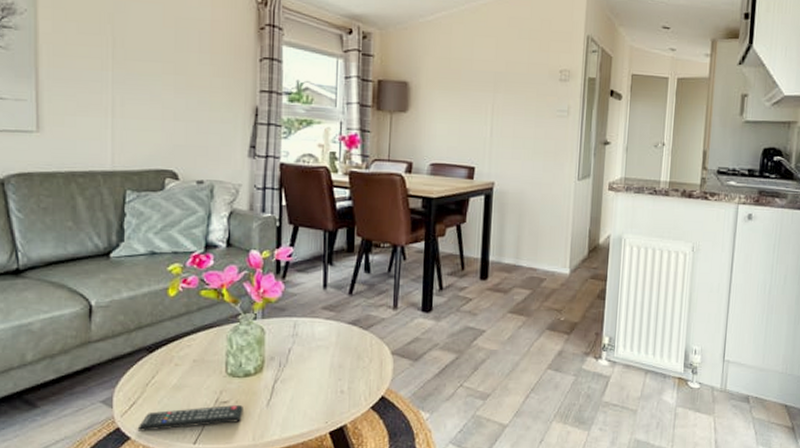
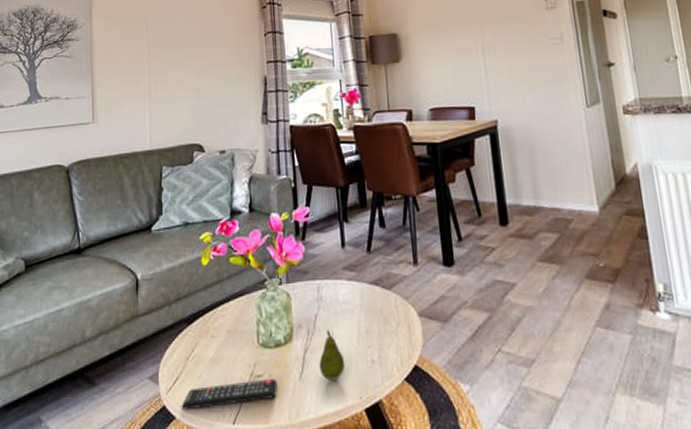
fruit: none [288,362,315,407] -> present [319,329,345,380]

